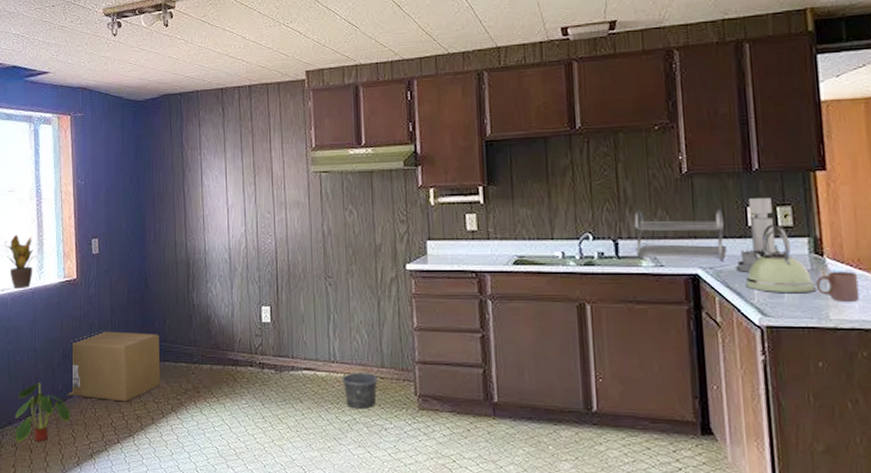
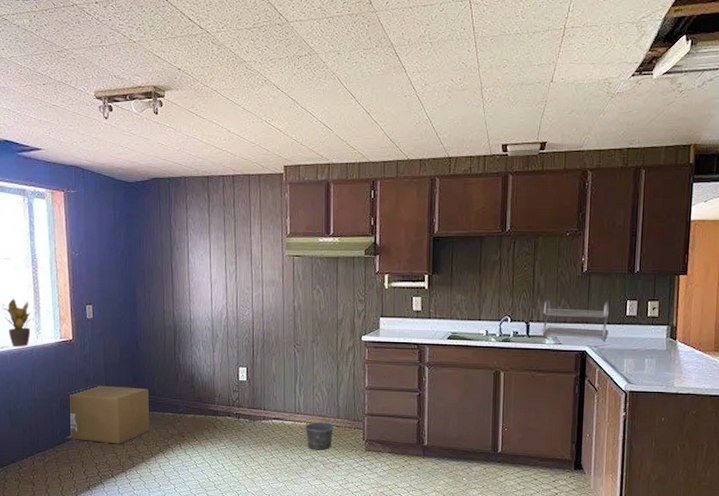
plant: present [15,383,70,443] -> none [18,428,69,478]
paper towel holder: present [736,198,787,272] -> none [614,294,651,350]
kettle: present [744,224,816,294] -> none [618,314,668,368]
cup: present [815,271,860,303] -> none [667,352,698,375]

